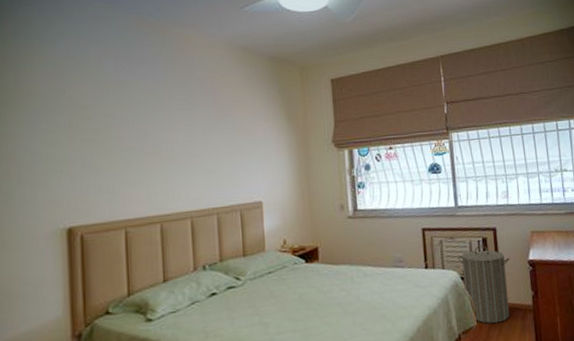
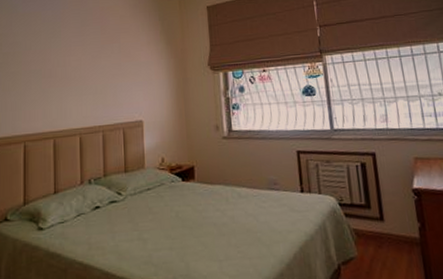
laundry hamper: present [457,245,510,324] -> none [334,170,395,256]

